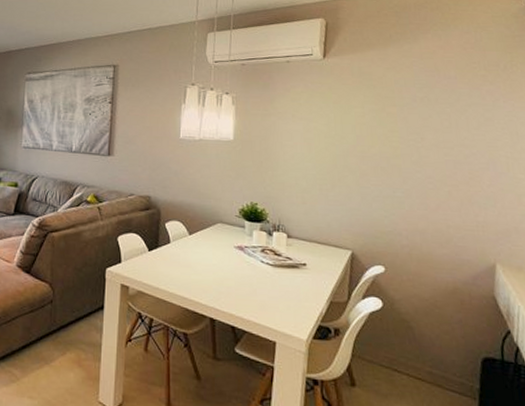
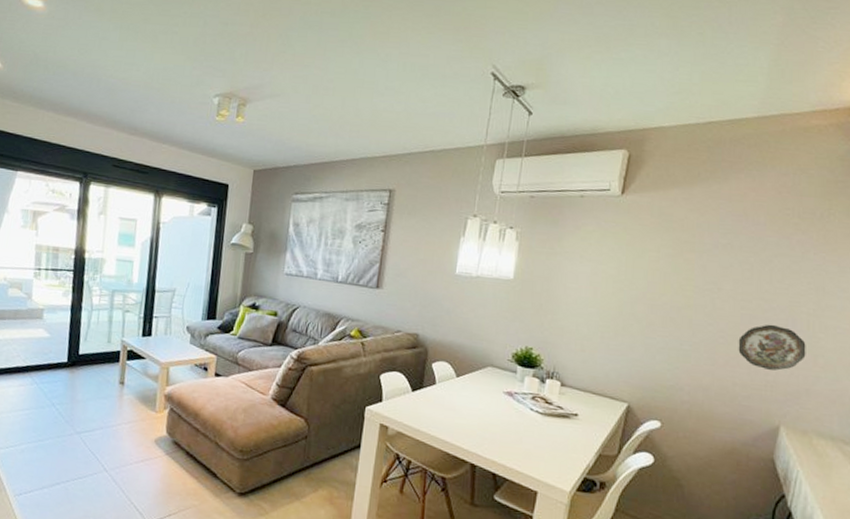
decorative plate: none [446,168,510,211] -> present [738,324,806,371]

